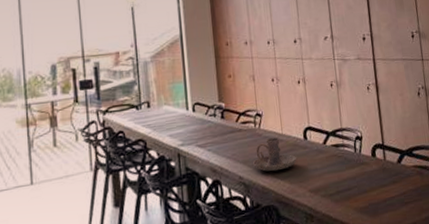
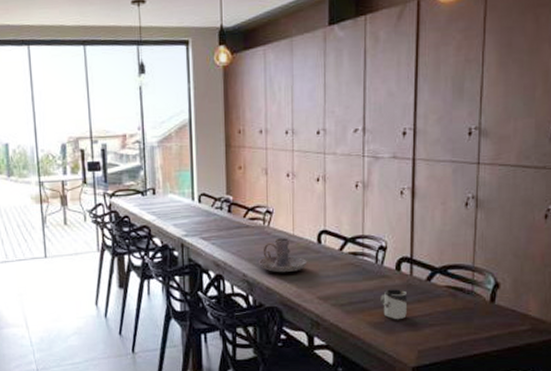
cup: none [362,173,386,203] -> present [380,289,407,320]

